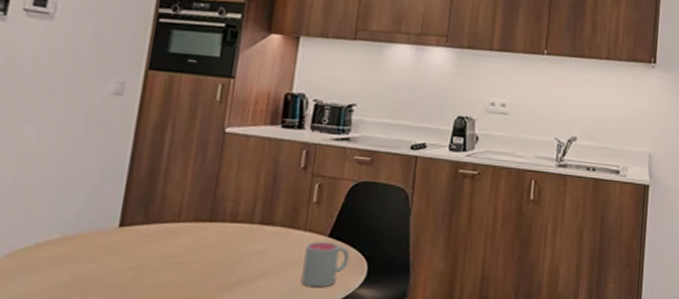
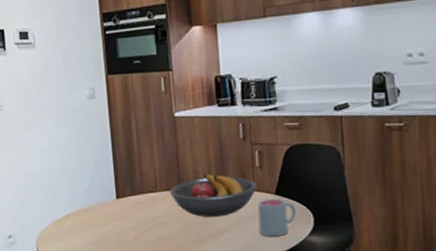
fruit bowl: none [196,205,310,259] -> present [169,174,258,217]

